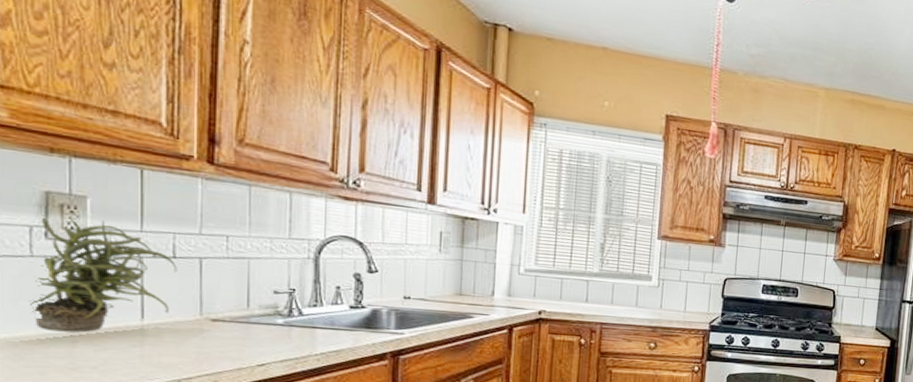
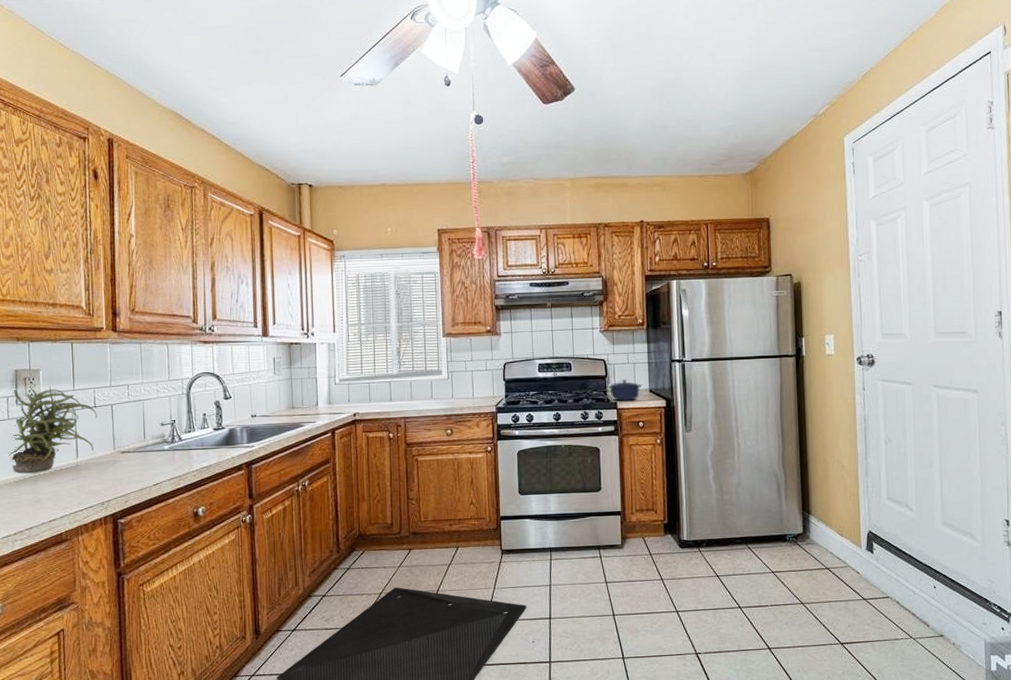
cooking pot: none [832,312,869,337] -> present [606,378,642,402]

